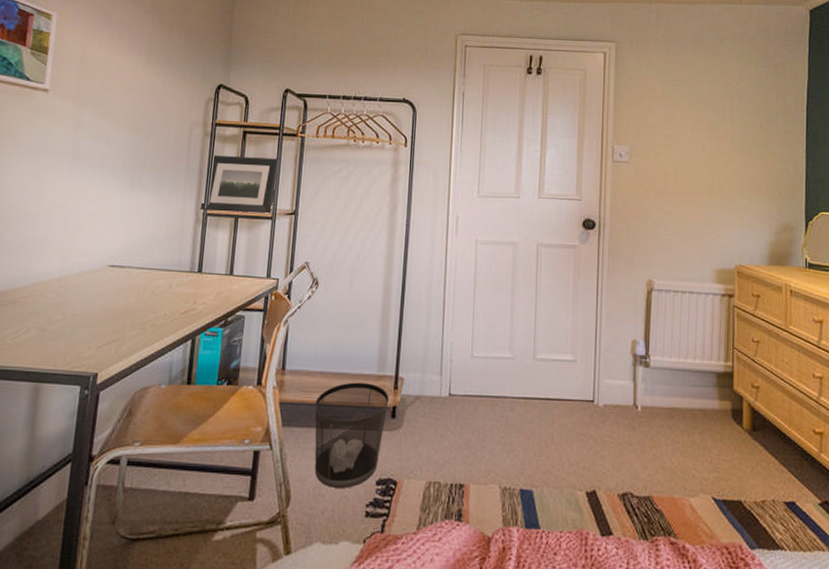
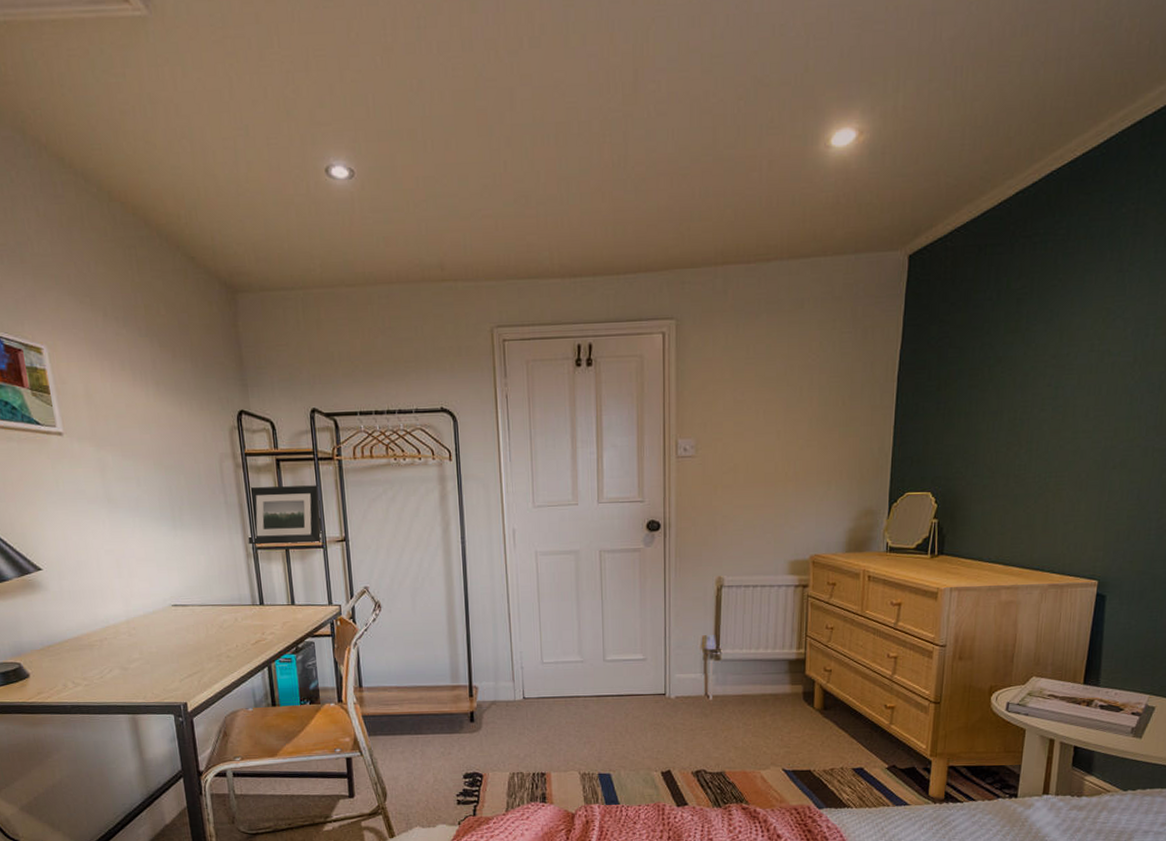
waste bin: present [314,382,389,488] -> none [395,693,466,783]

